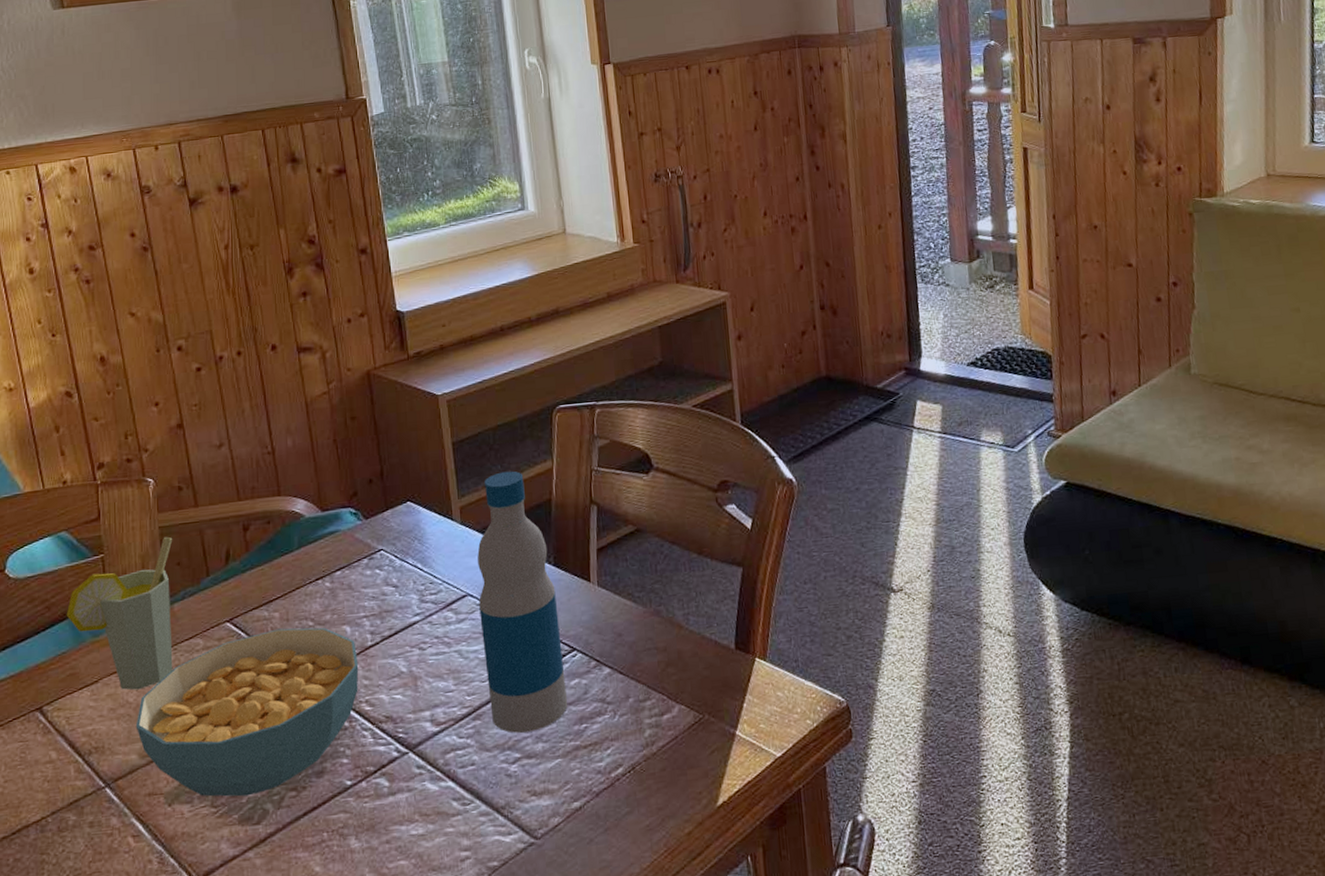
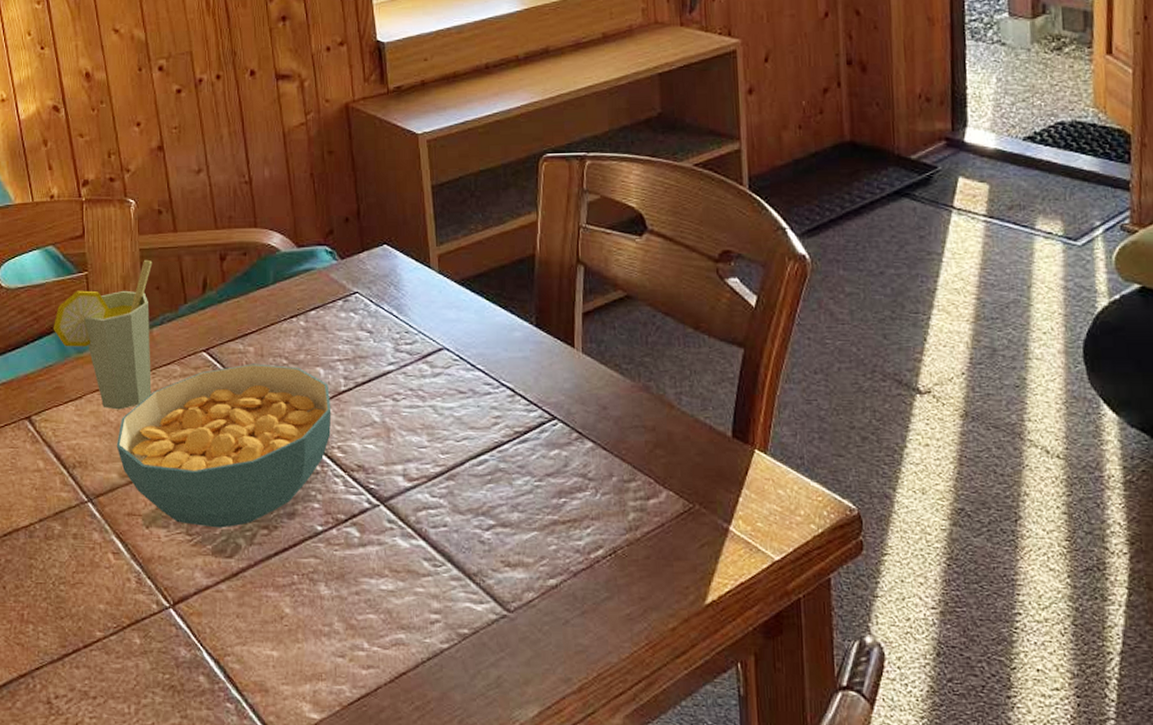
bottle: present [477,471,568,733] -> none [455,221,547,499]

